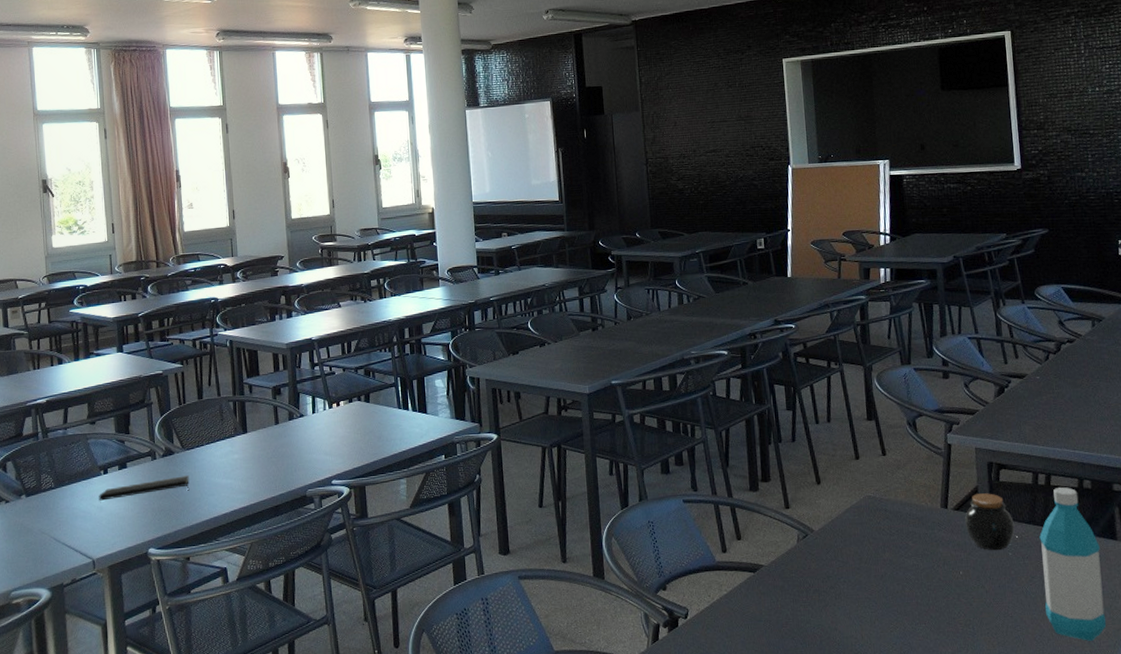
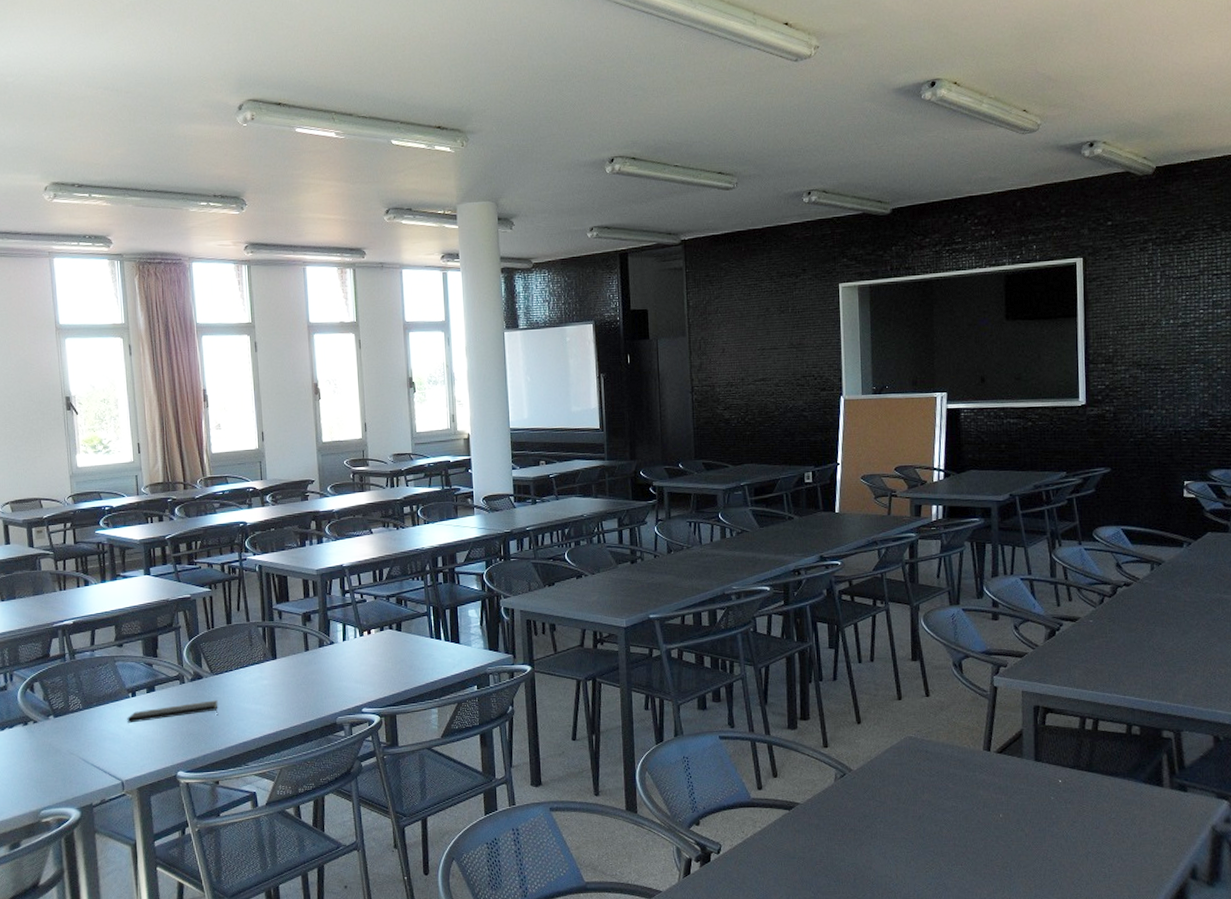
jar: present [964,493,1015,551] -> none [1007,737,1058,795]
water bottle: present [1039,487,1107,641] -> none [1083,733,1147,886]

